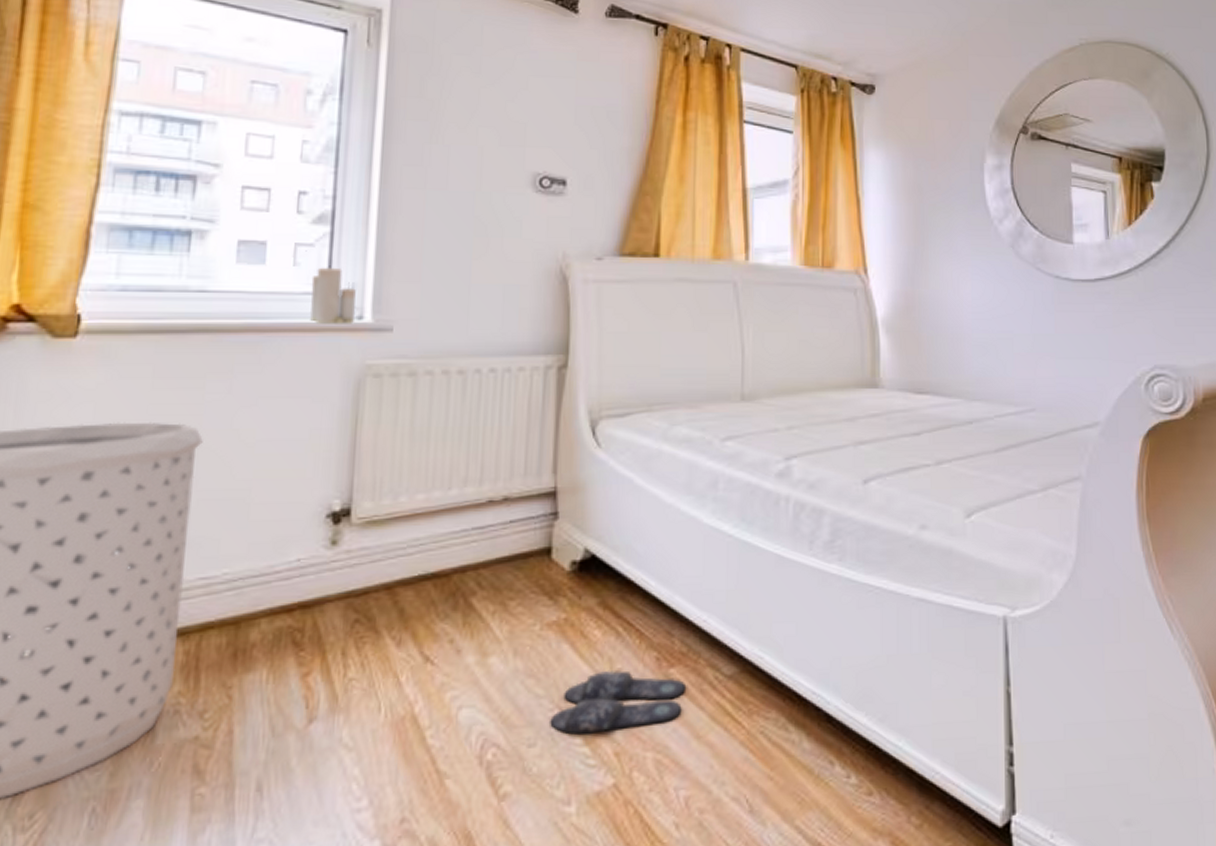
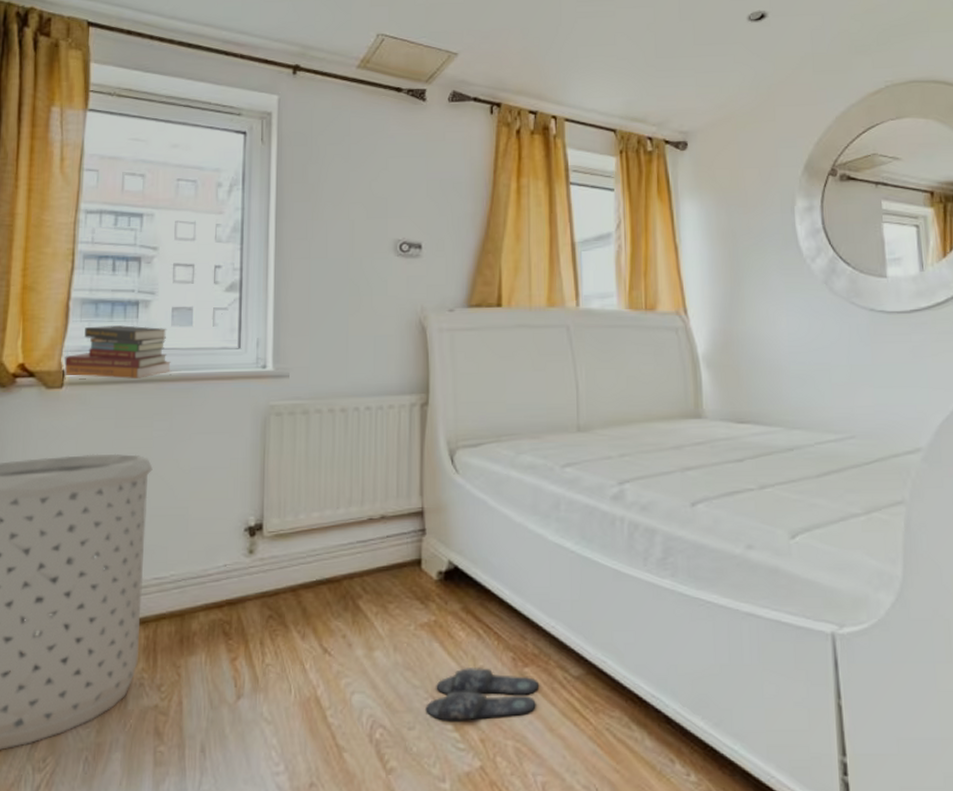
books: none [80,259,234,328] -> present [64,325,171,379]
candle: present [309,265,356,324] -> none [226,325,261,373]

